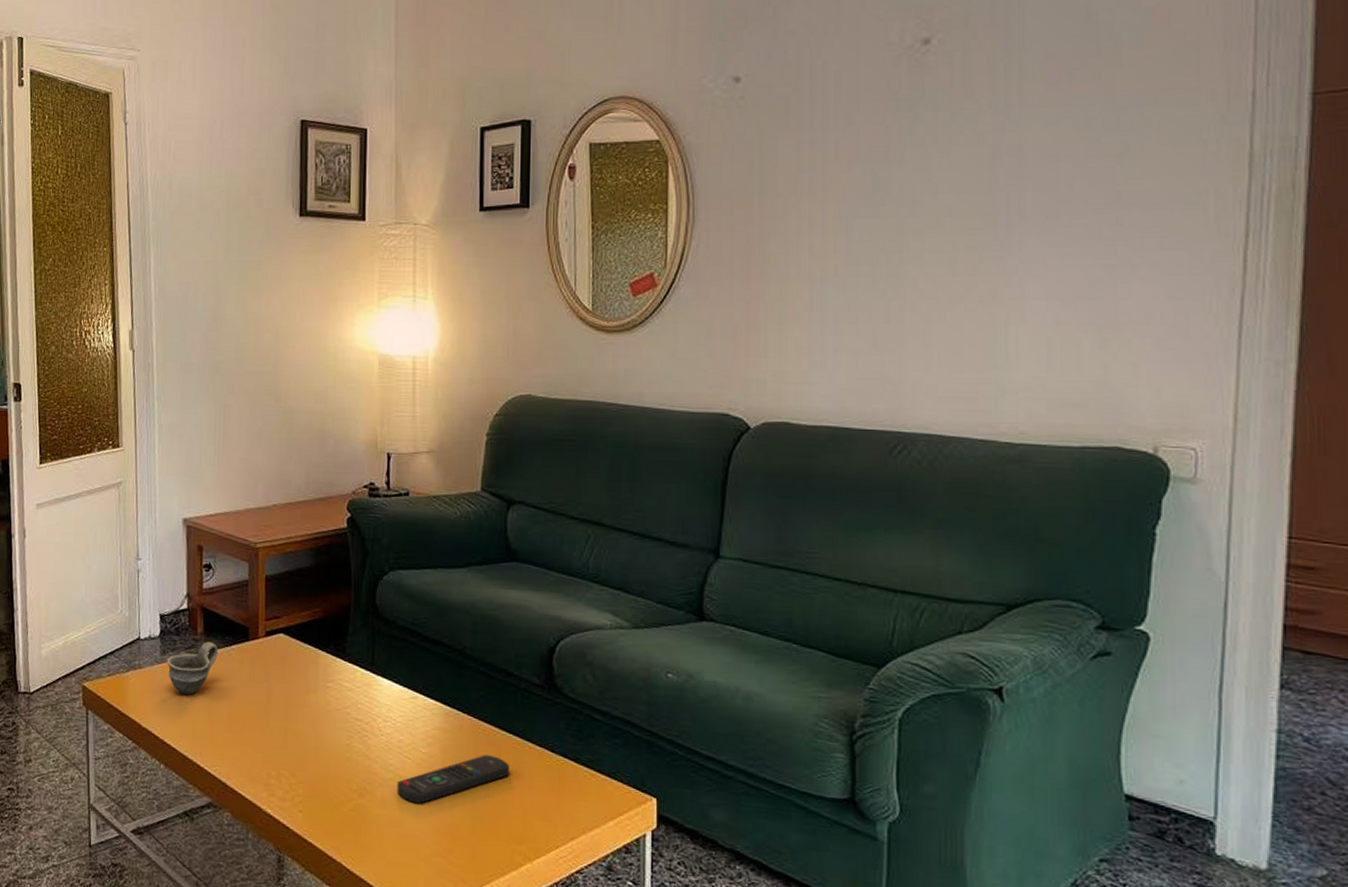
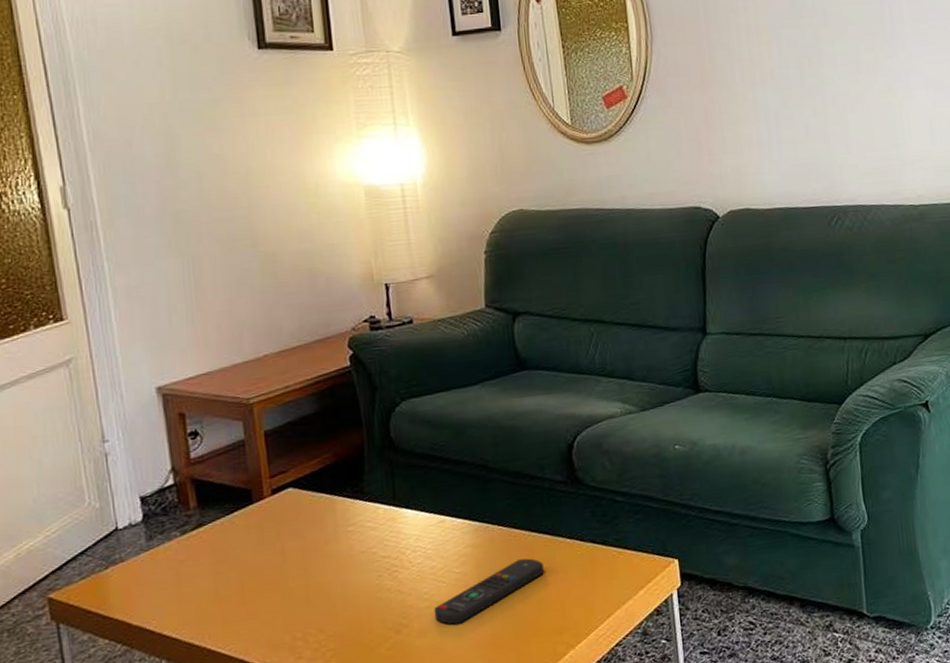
cup: present [167,641,219,695] -> none [156,514,218,578]

